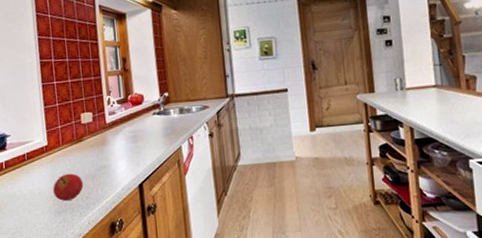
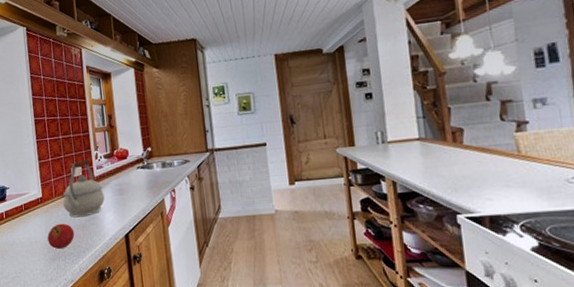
kettle: none [71,104,117,167] -> present [63,158,105,218]

